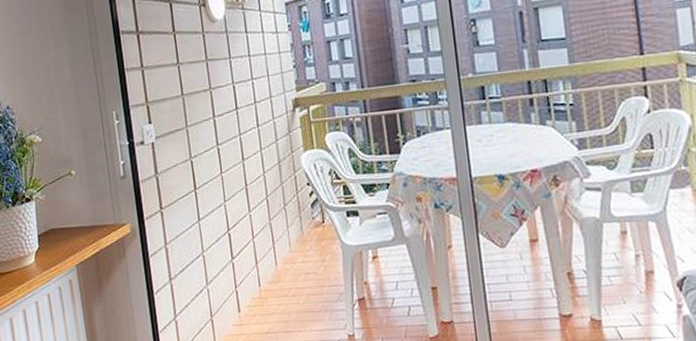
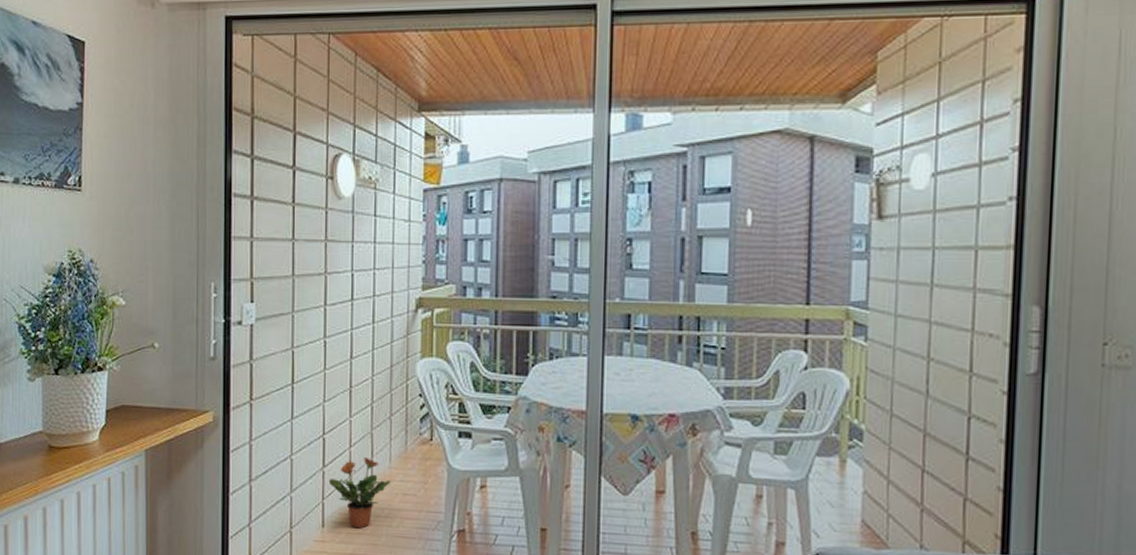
potted plant: none [238,245,293,309] -> present [328,457,391,529]

